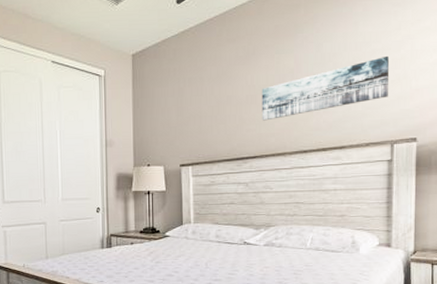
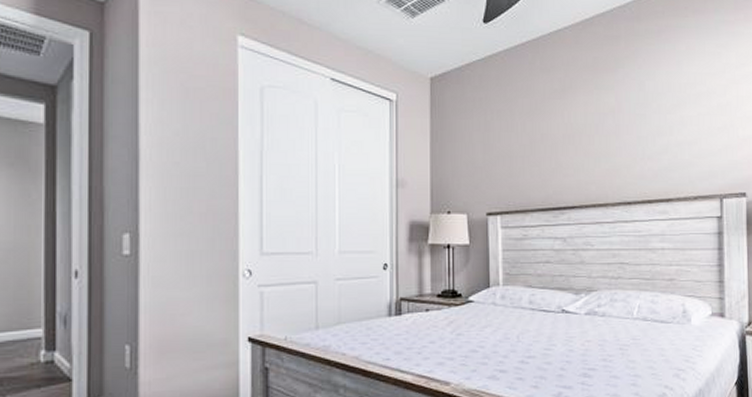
wall art: present [261,55,390,121] -> none [580,100,716,165]

